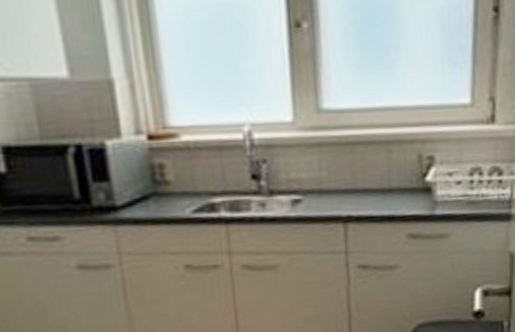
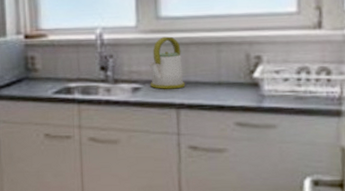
kettle: none [310,134,353,200] -> present [149,36,186,89]

